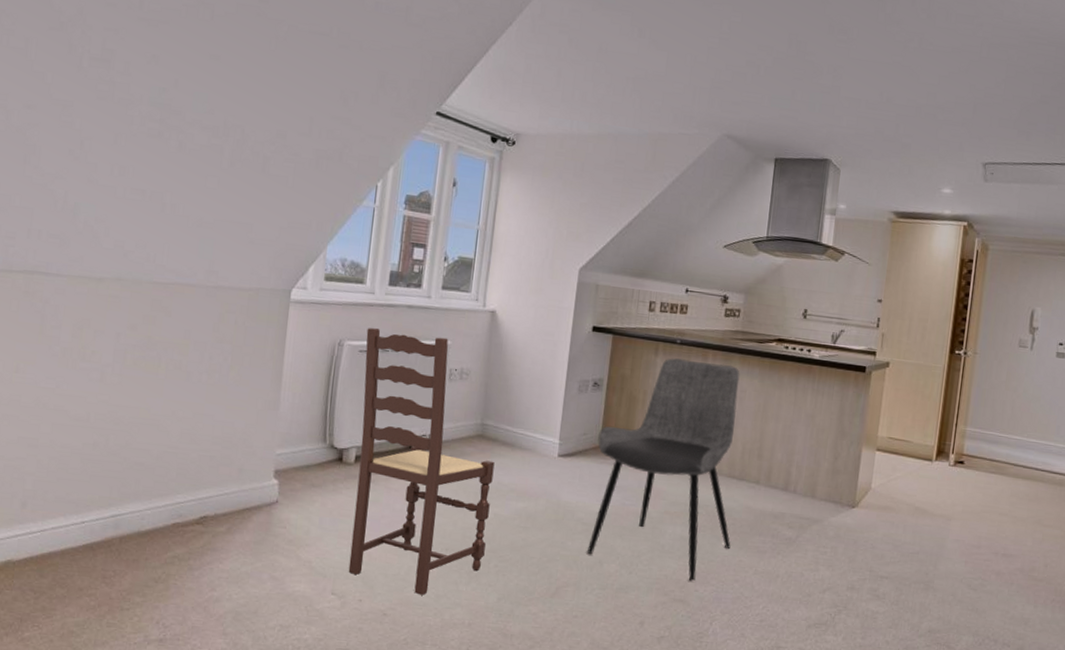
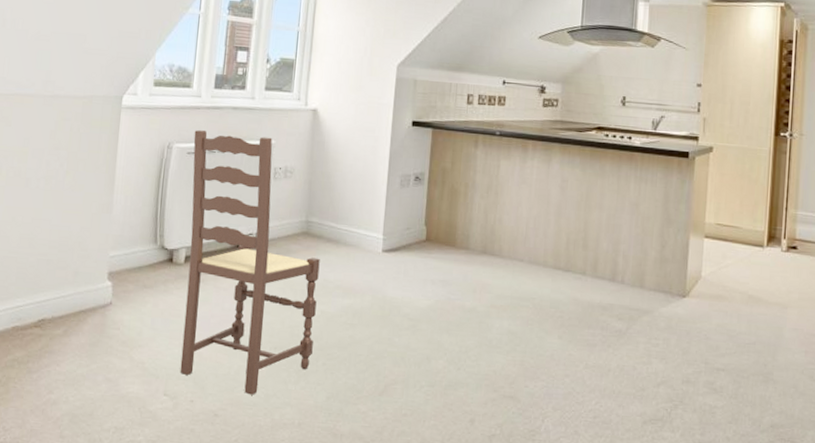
dining chair: present [586,358,740,582] -> none [414,150,561,377]

